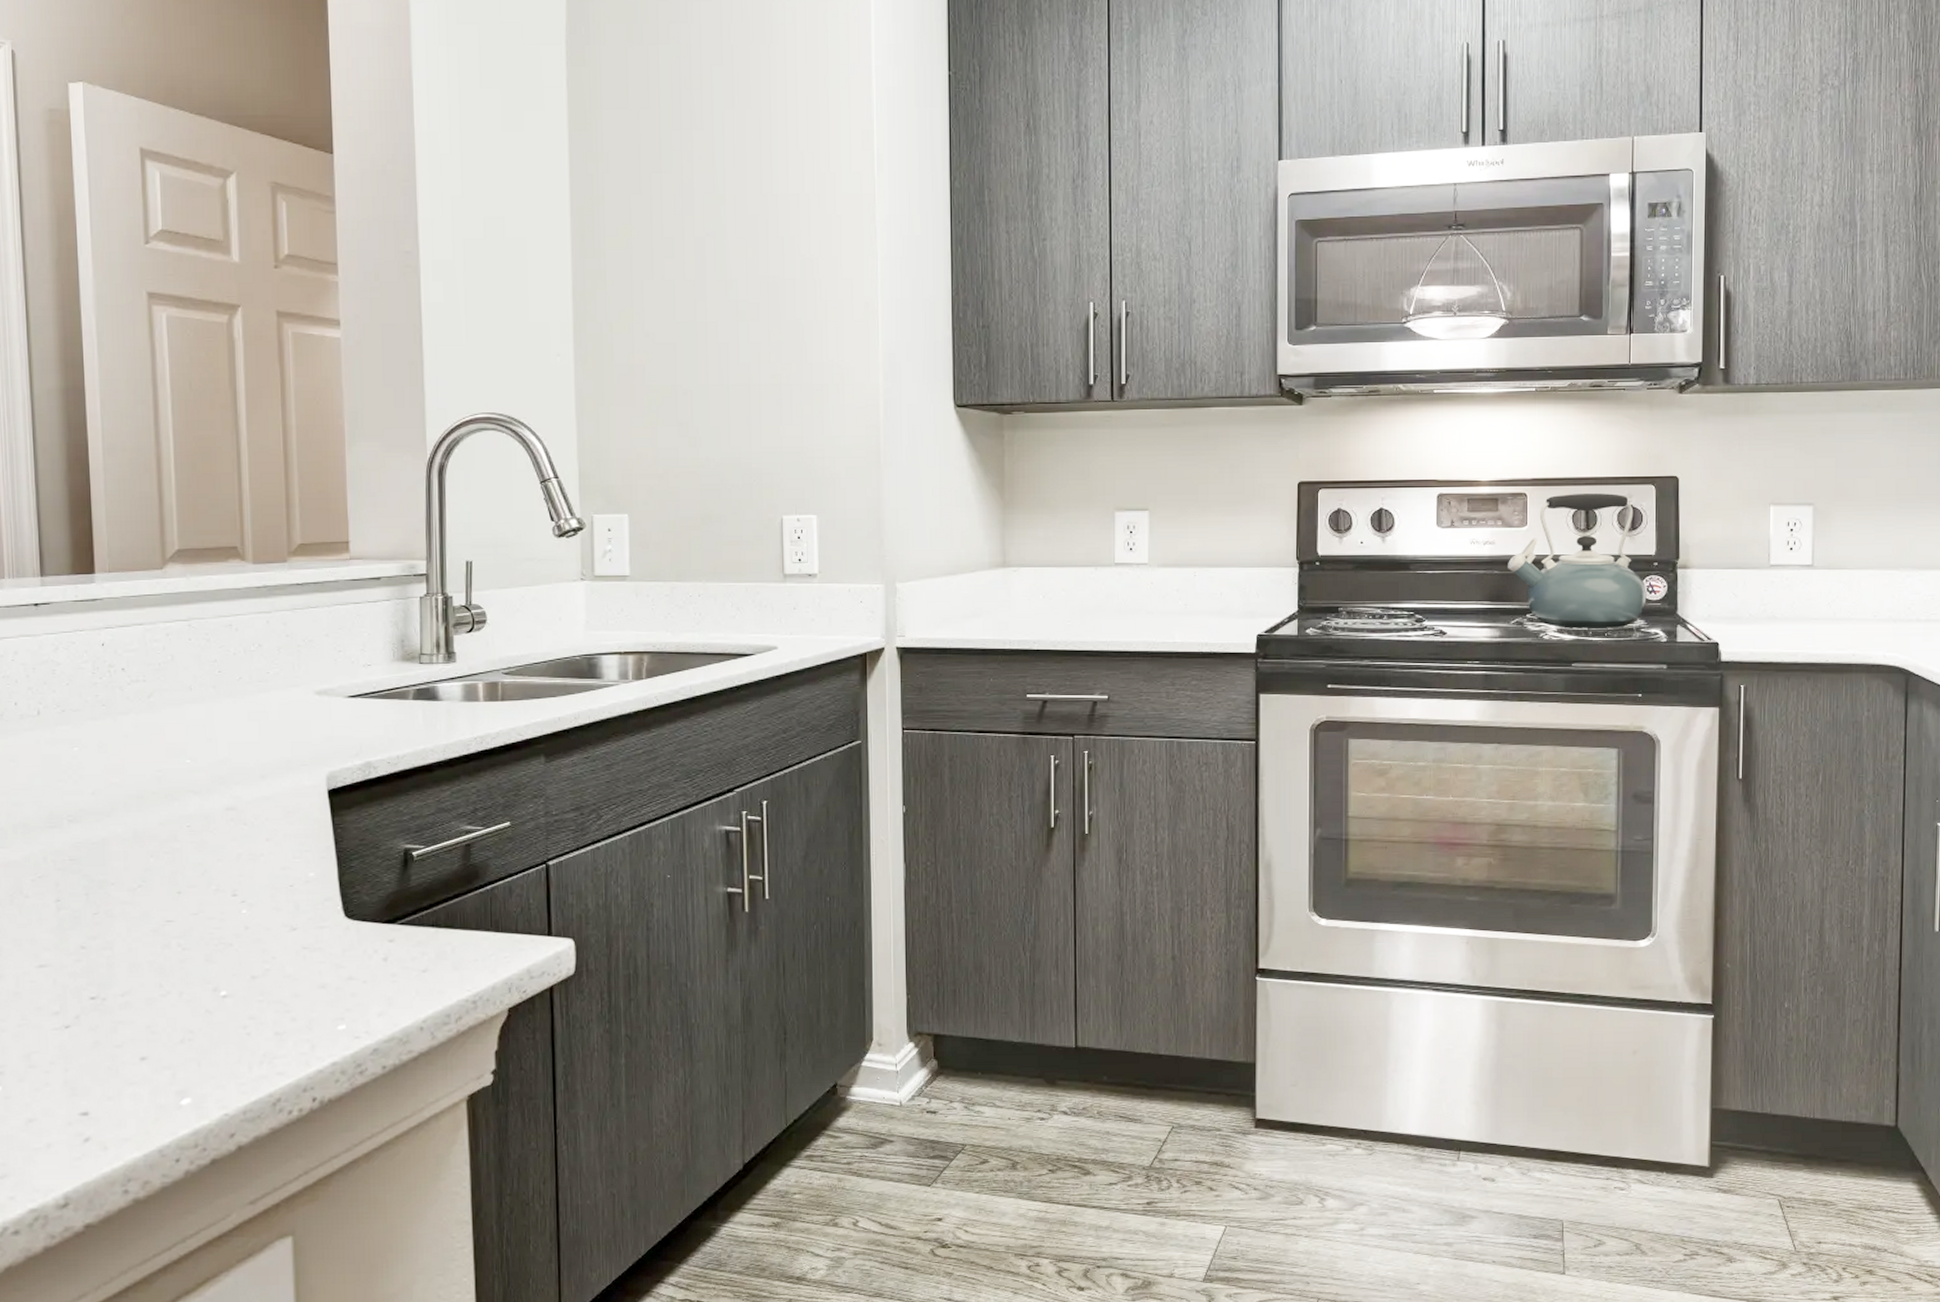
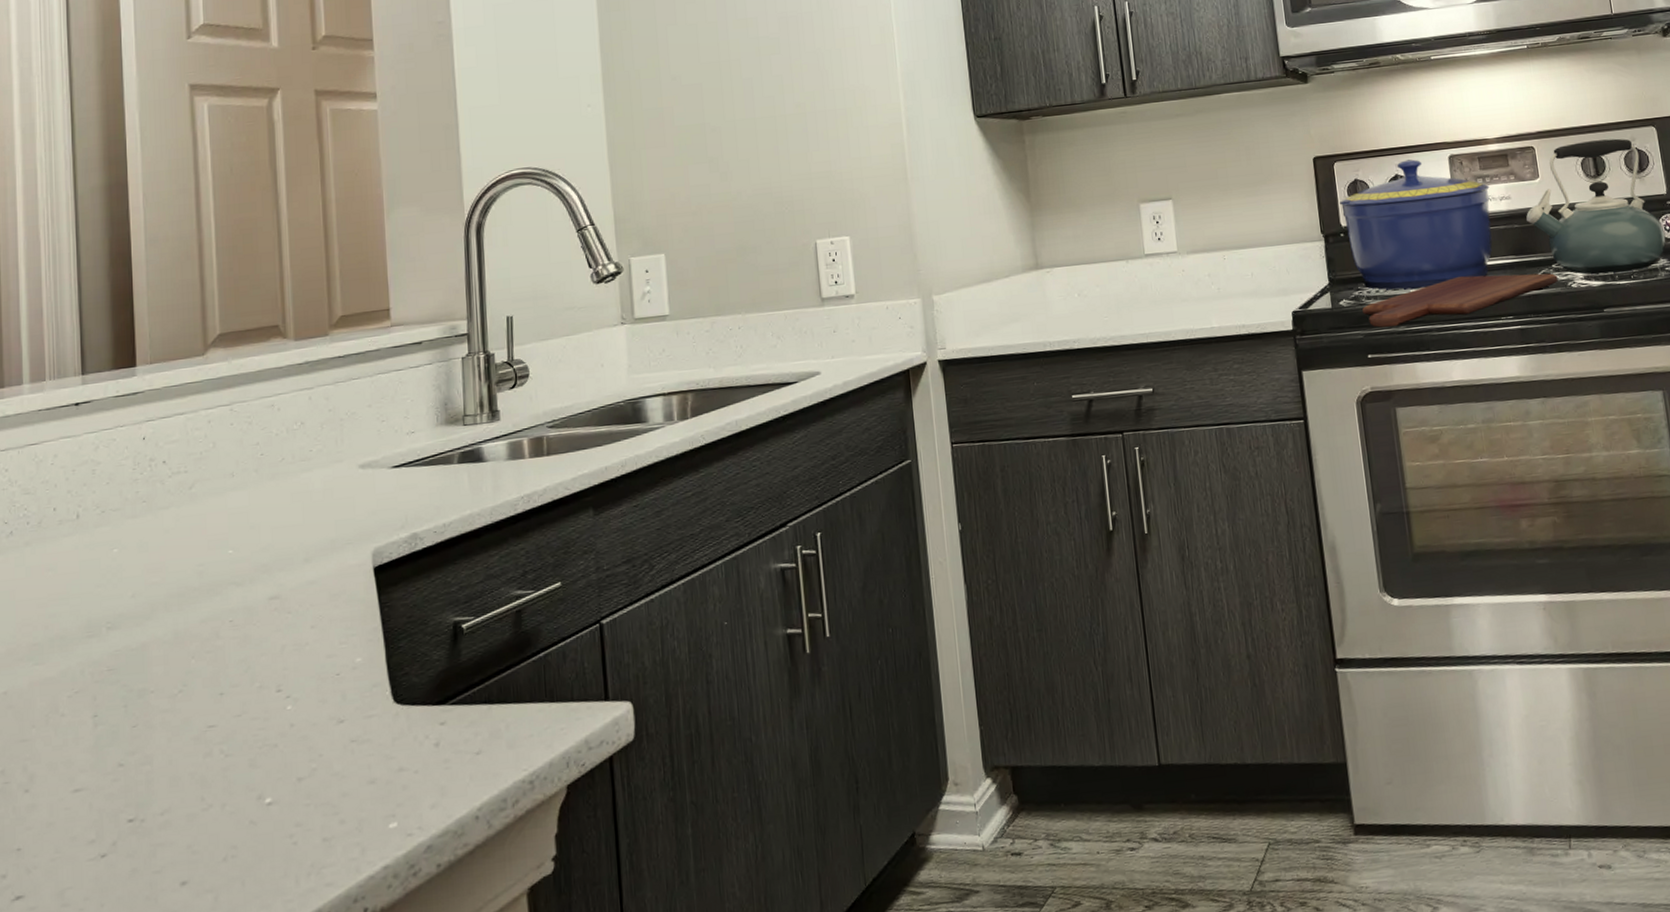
cooking pot: none [1319,494,1475,624] -> present [1340,159,1493,290]
cutting board: none [1328,617,1530,659] -> present [1362,273,1558,328]

